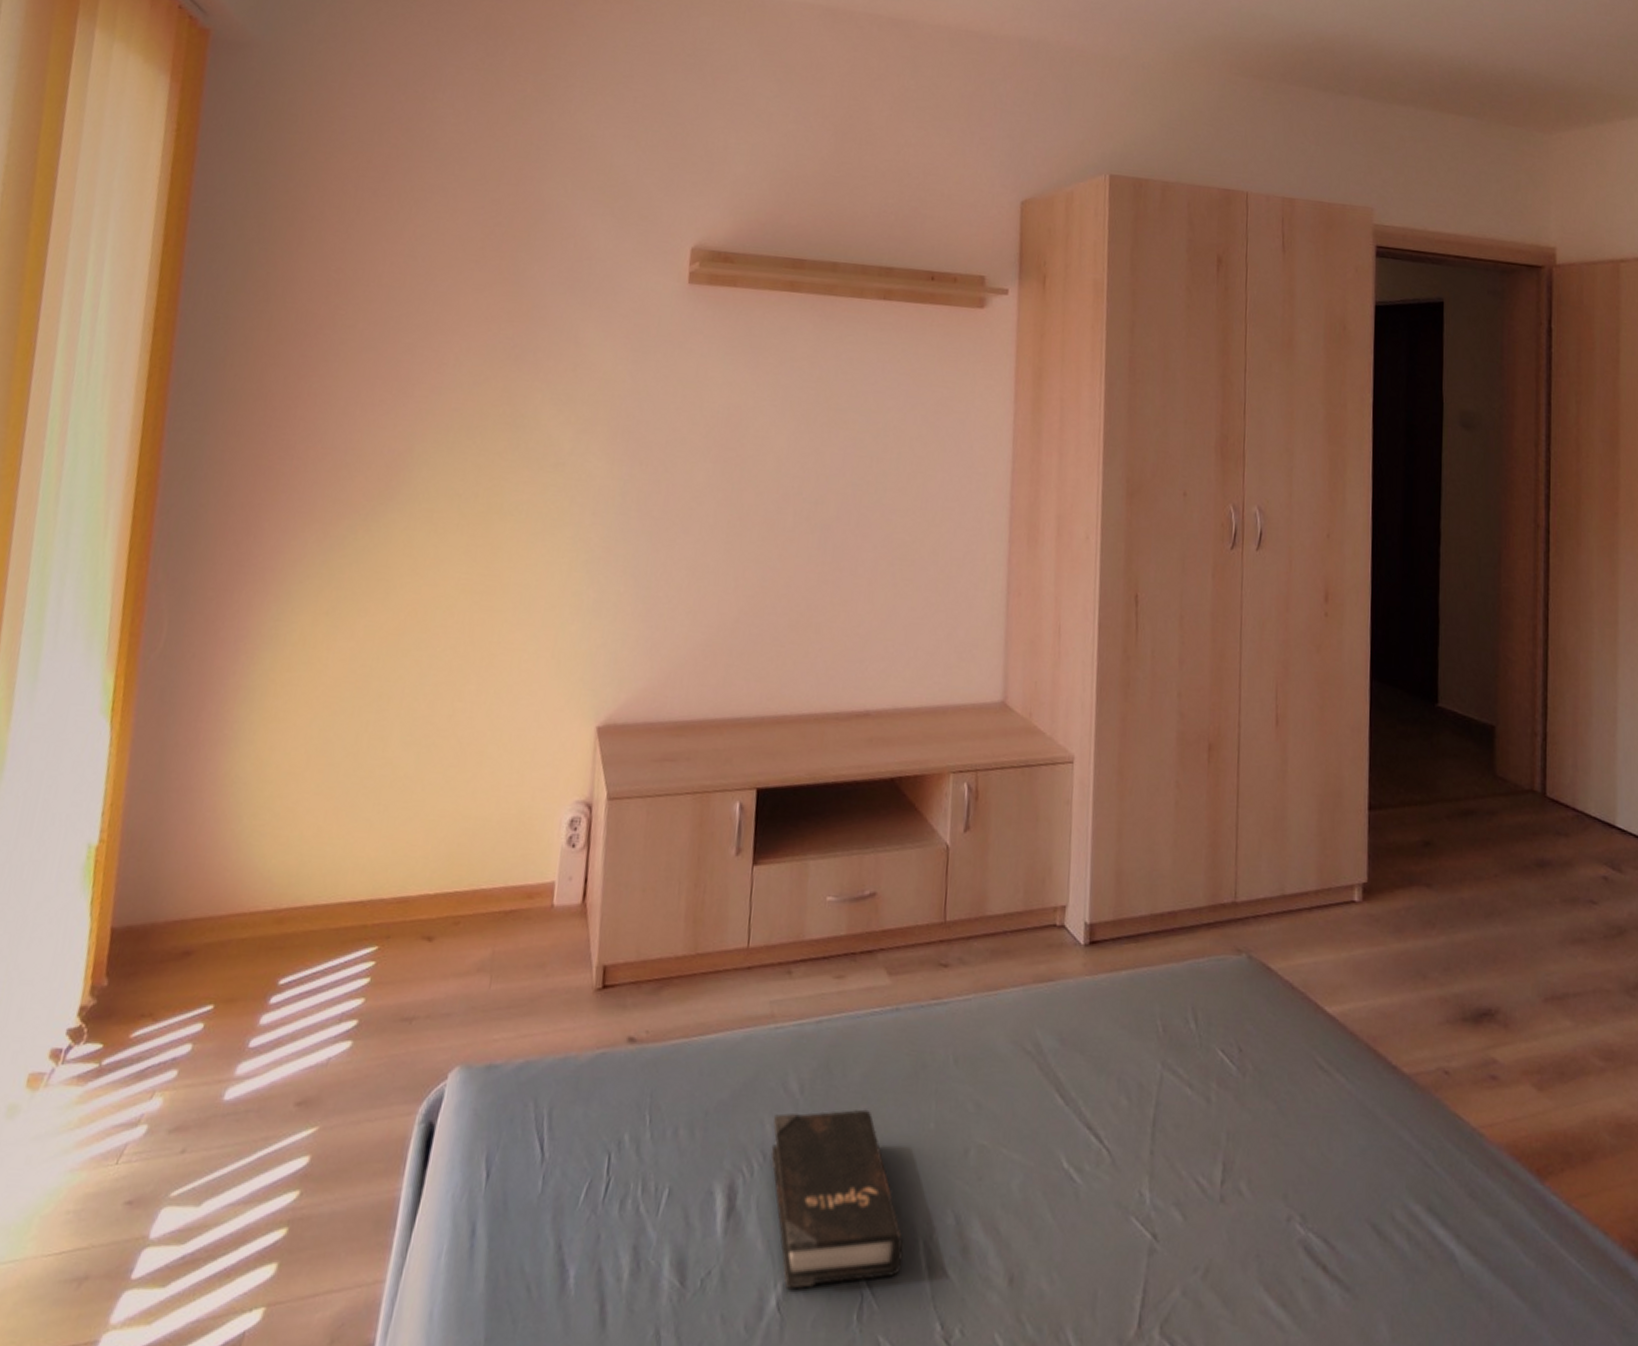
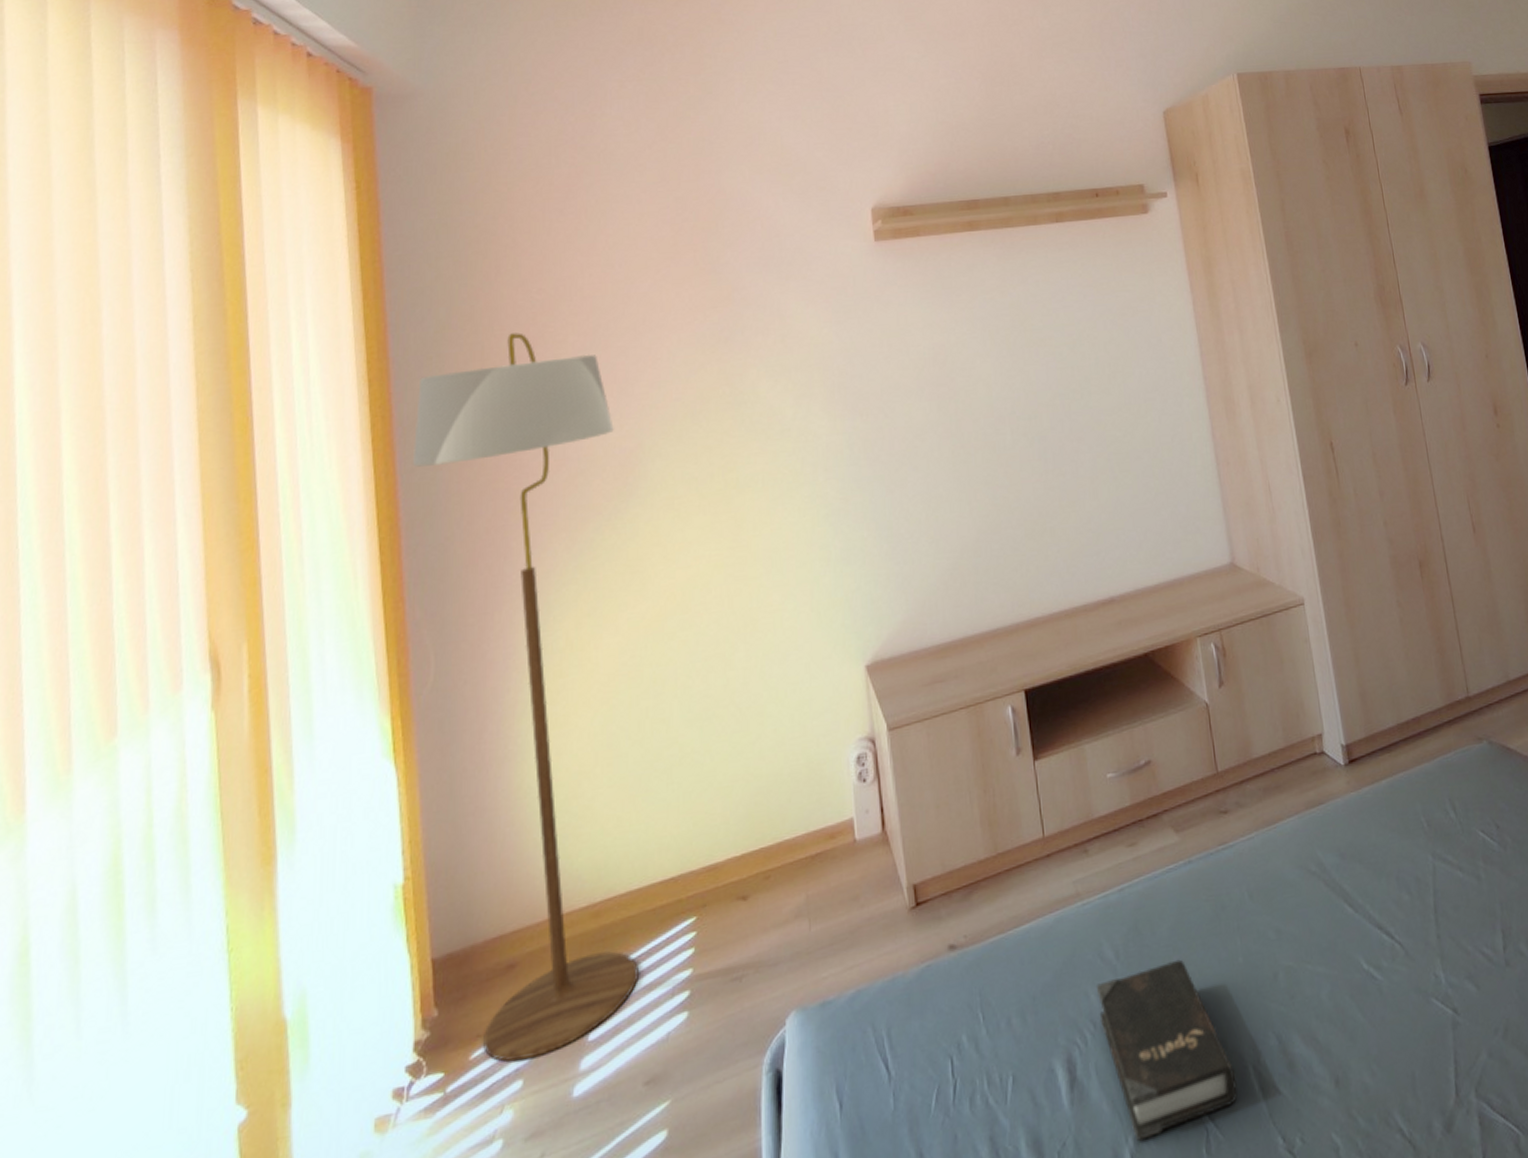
floor lamp: none [145,308,387,1051] -> present [413,333,639,1063]

